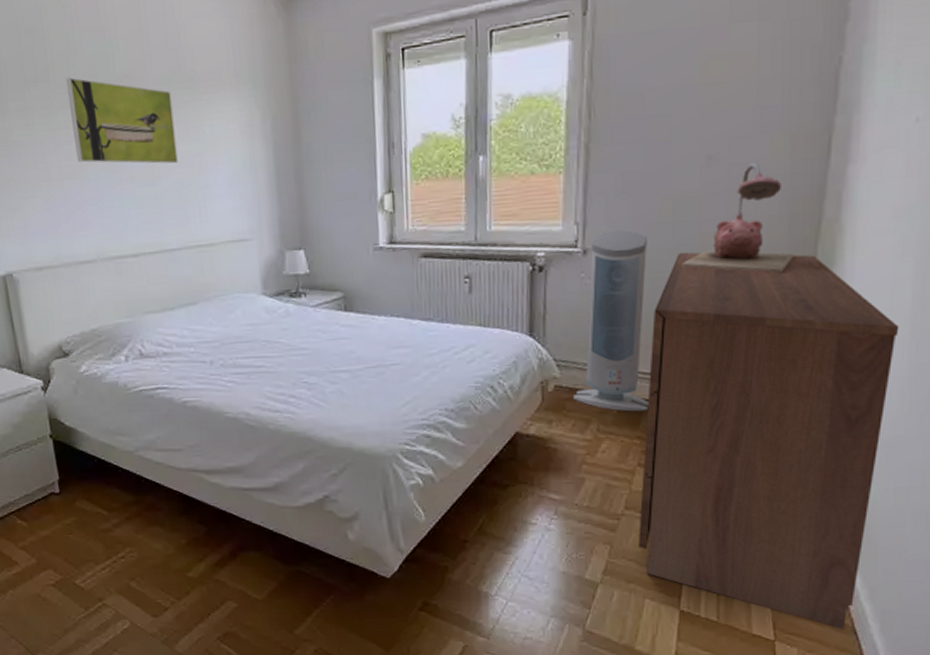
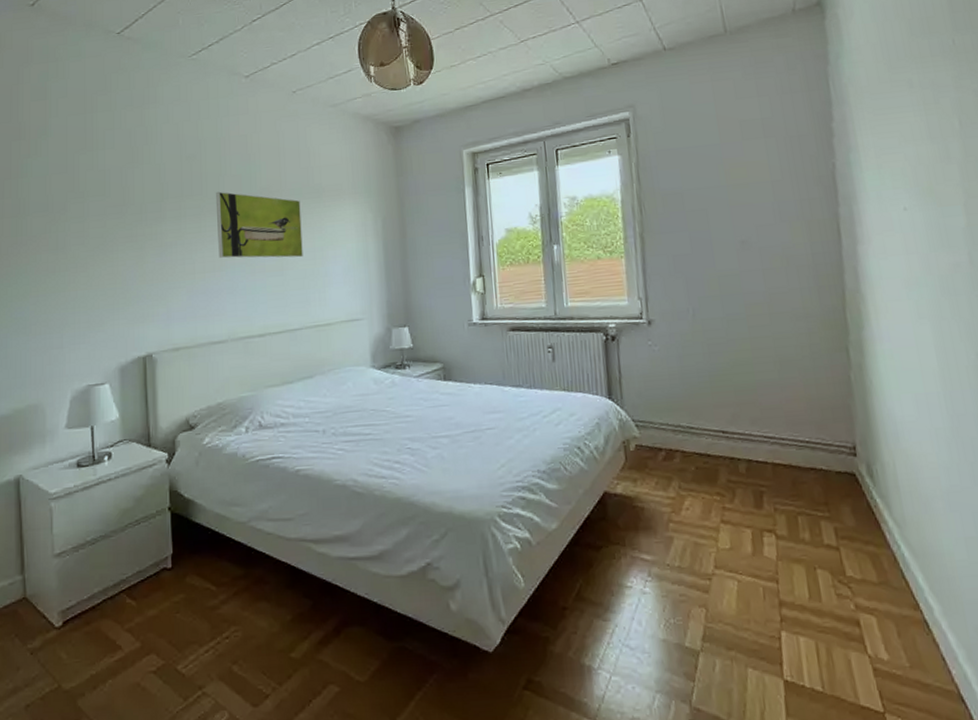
air purifier: present [572,230,649,412] -> none [653,303,724,469]
dresser: present [637,251,899,629] -> none [715,320,954,697]
table lamp: present [682,163,793,274] -> none [734,246,827,337]

